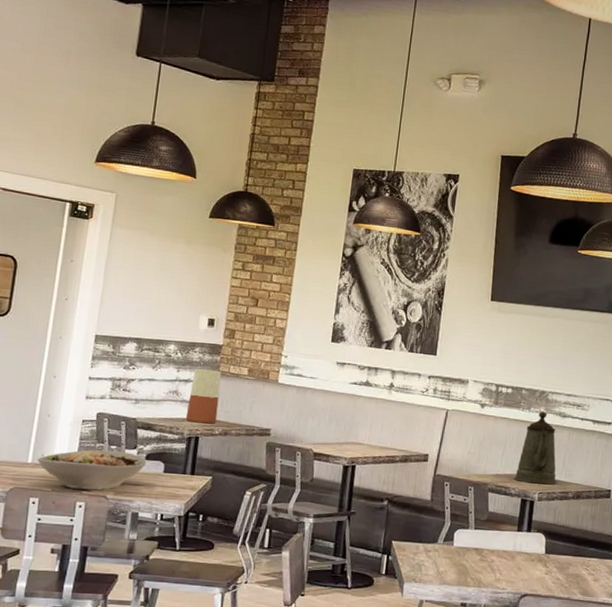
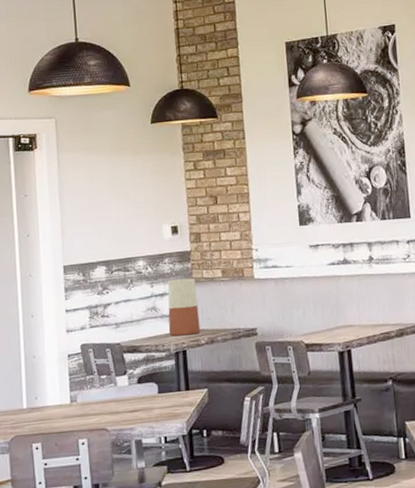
salad: present [37,449,147,491] -> none [32,379,140,427]

